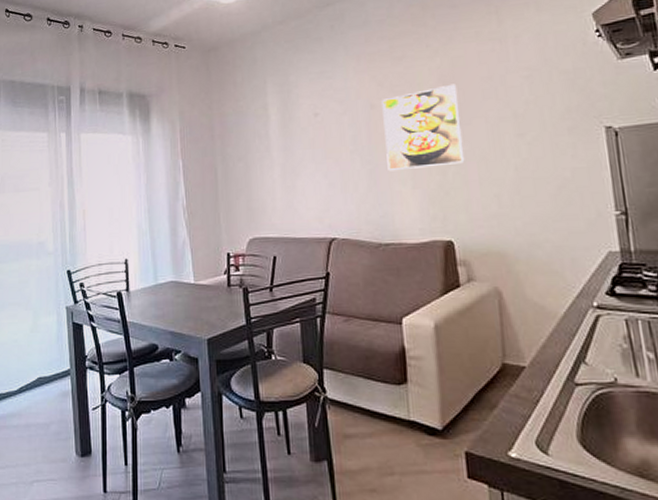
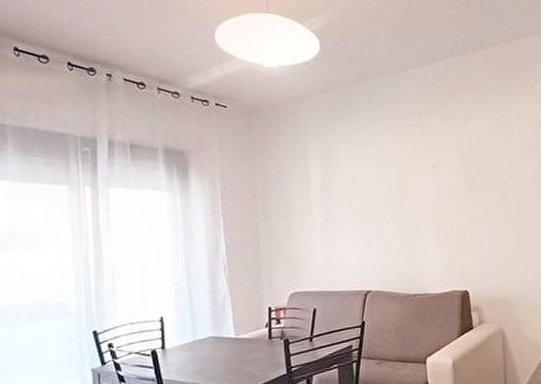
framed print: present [382,84,465,171] -> none [412,157,479,231]

